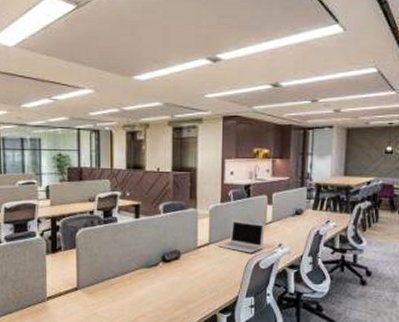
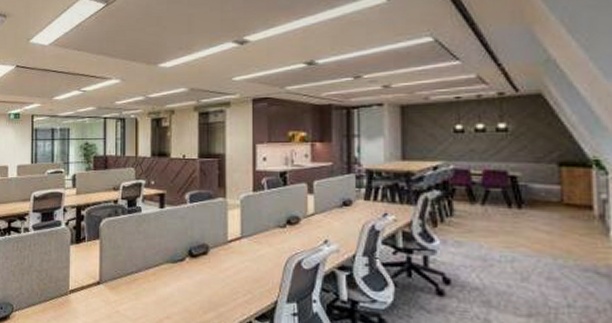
laptop: present [217,219,265,253] -> none [250,210,306,250]

